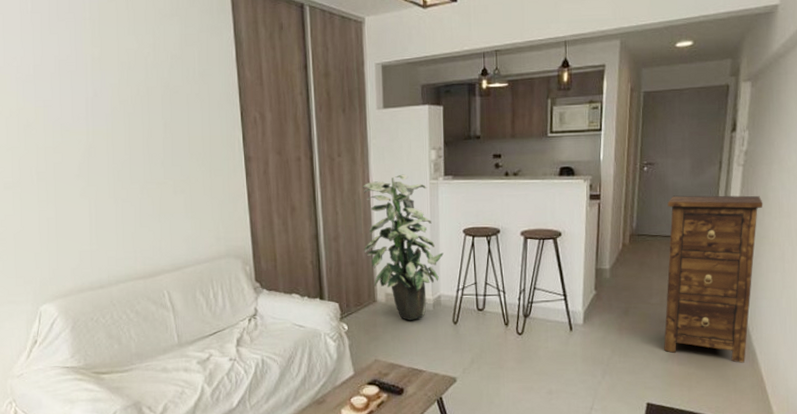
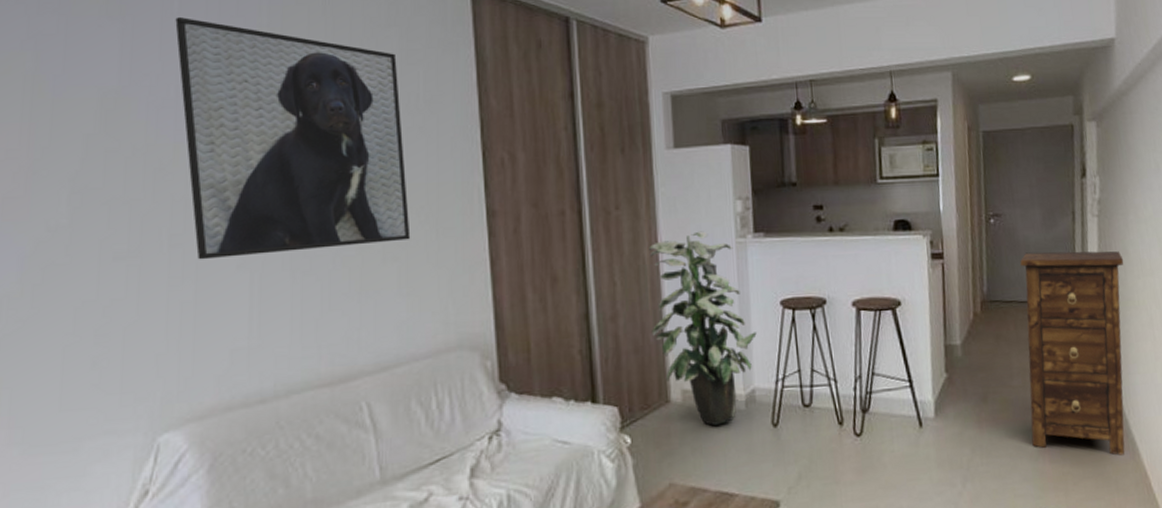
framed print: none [30,15,193,190] -> present [175,17,411,260]

